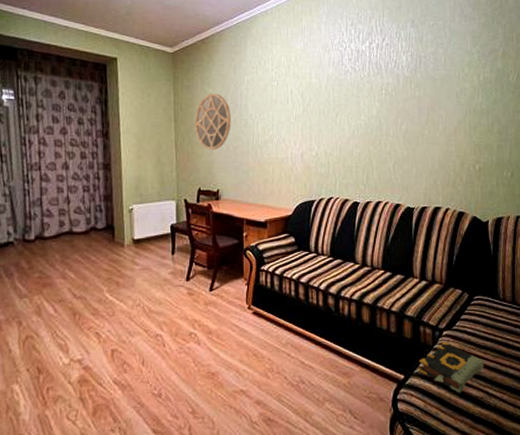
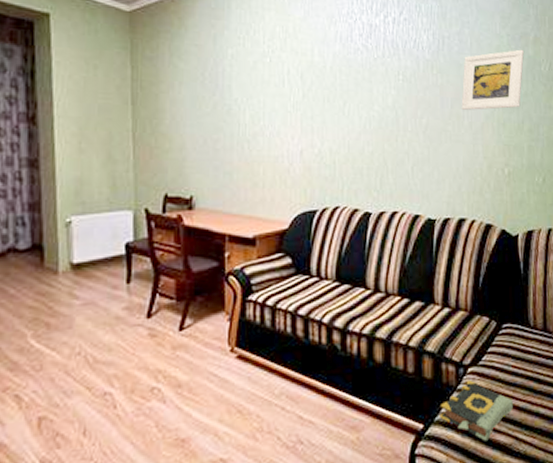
home mirror: present [195,93,232,150] -> none [160,69,210,144]
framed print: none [436,63,493,117] -> present [461,49,524,110]

